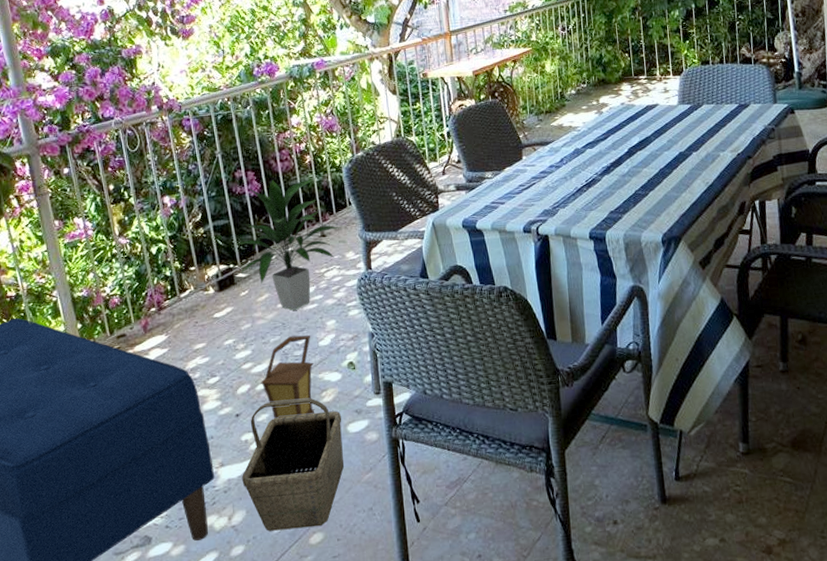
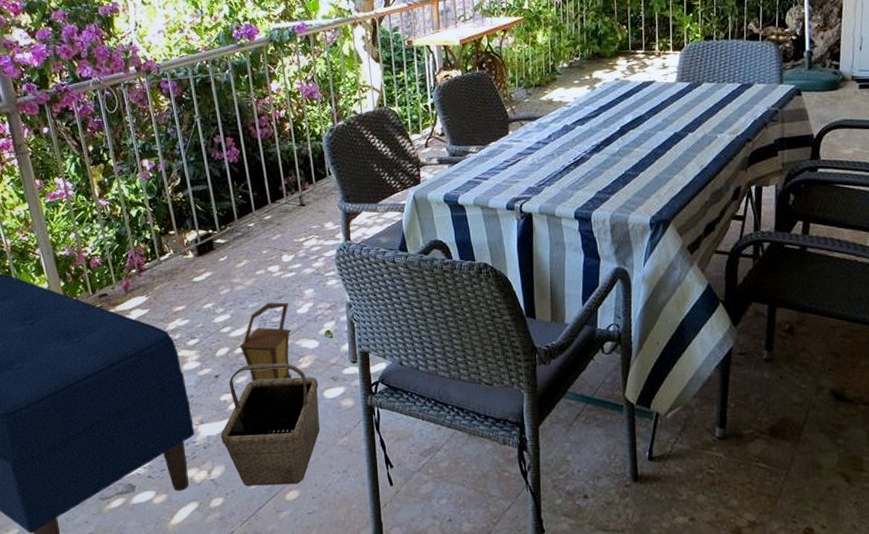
indoor plant: present [235,179,341,311] -> none [214,146,321,278]

